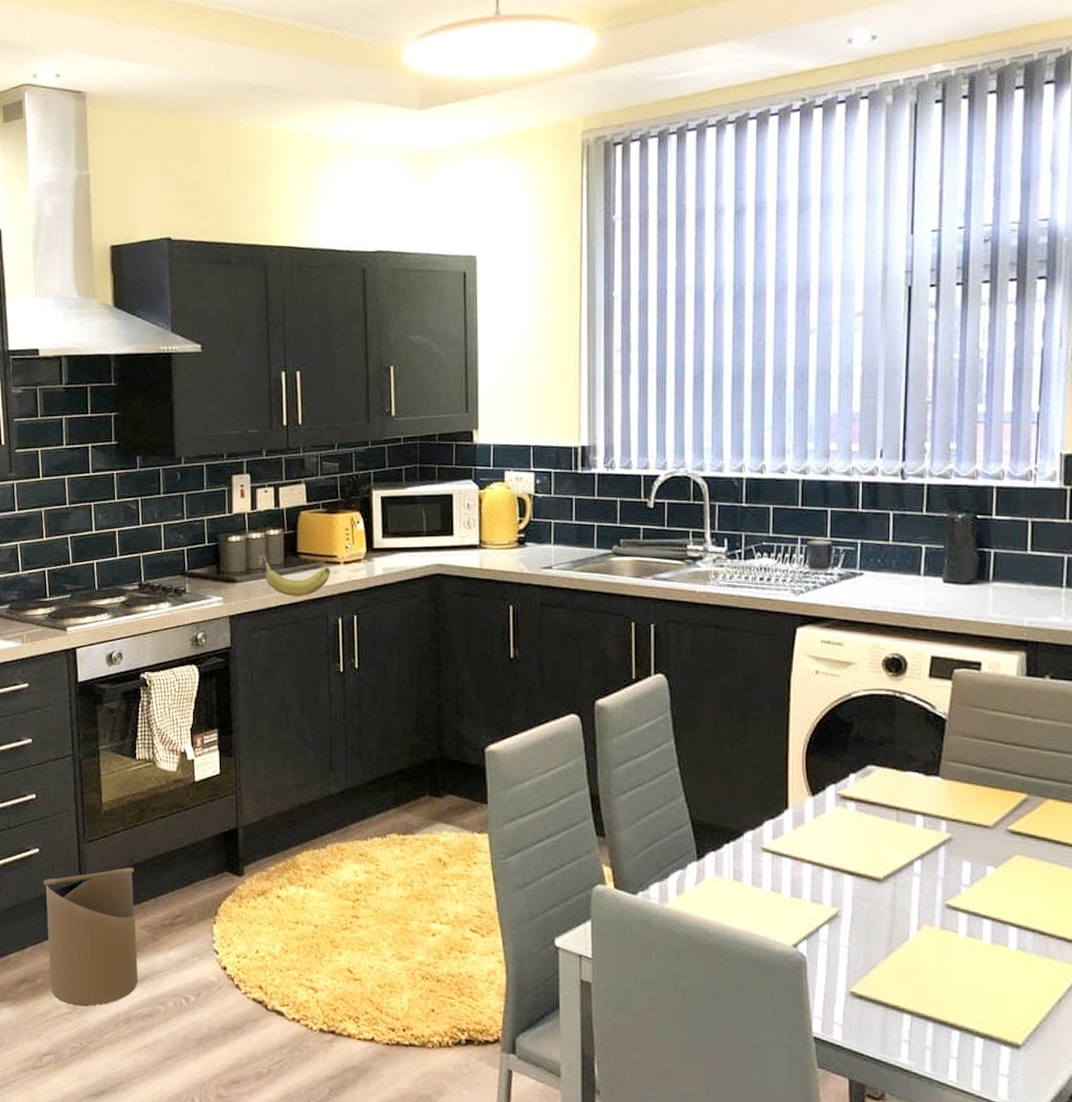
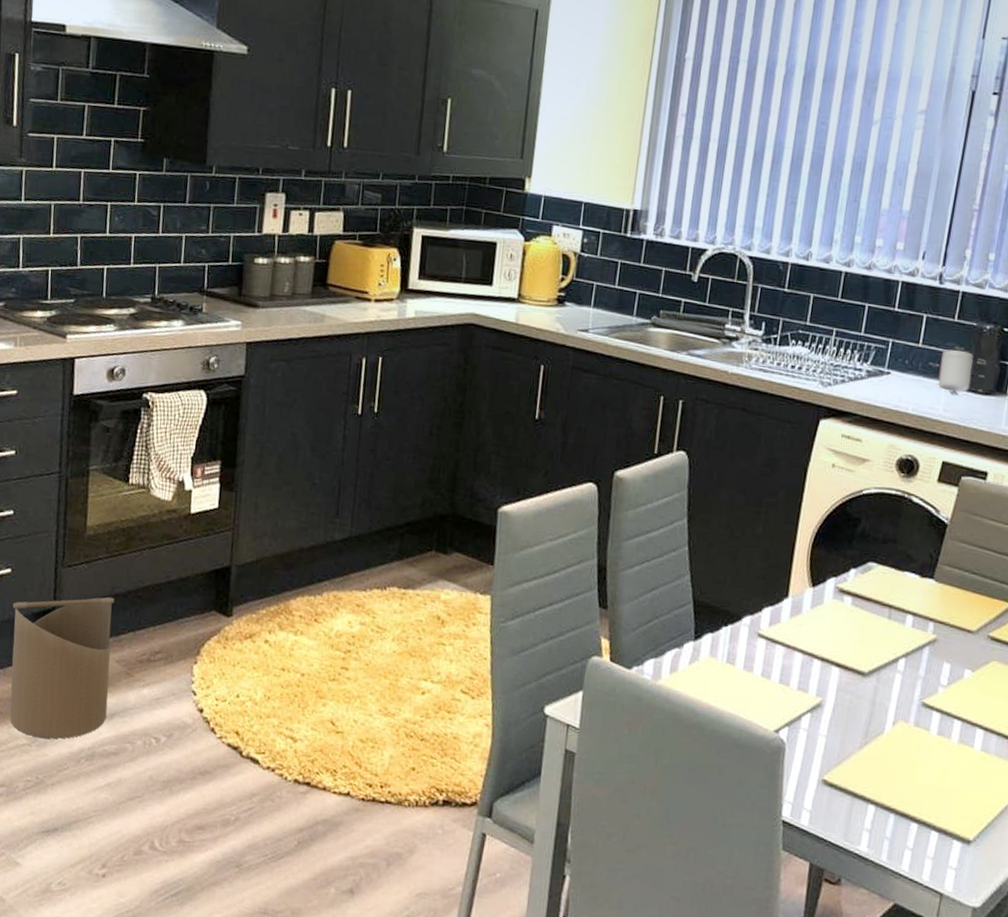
fruit: present [262,553,330,596] -> none [289,279,360,331]
mug: present [805,540,841,573] -> none [838,333,872,368]
canister: none [903,540,964,587] -> present [930,346,986,395]

